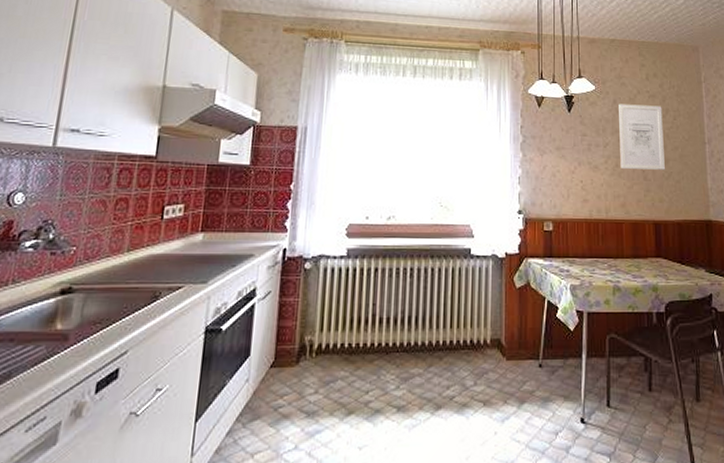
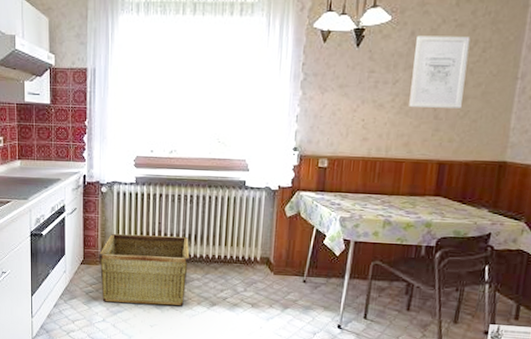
hamper: none [295,319,410,420] -> present [99,233,190,306]

